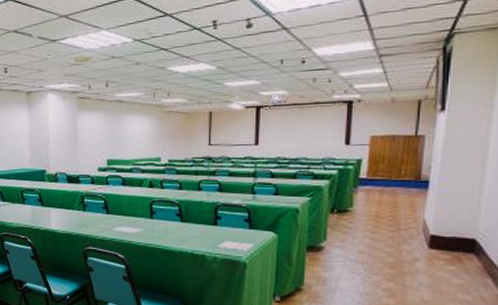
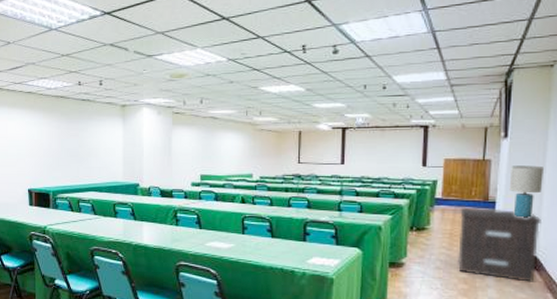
nightstand: none [384,187,482,267] -> present [458,207,541,282]
lamp: none [445,140,487,198] -> present [509,165,543,218]

